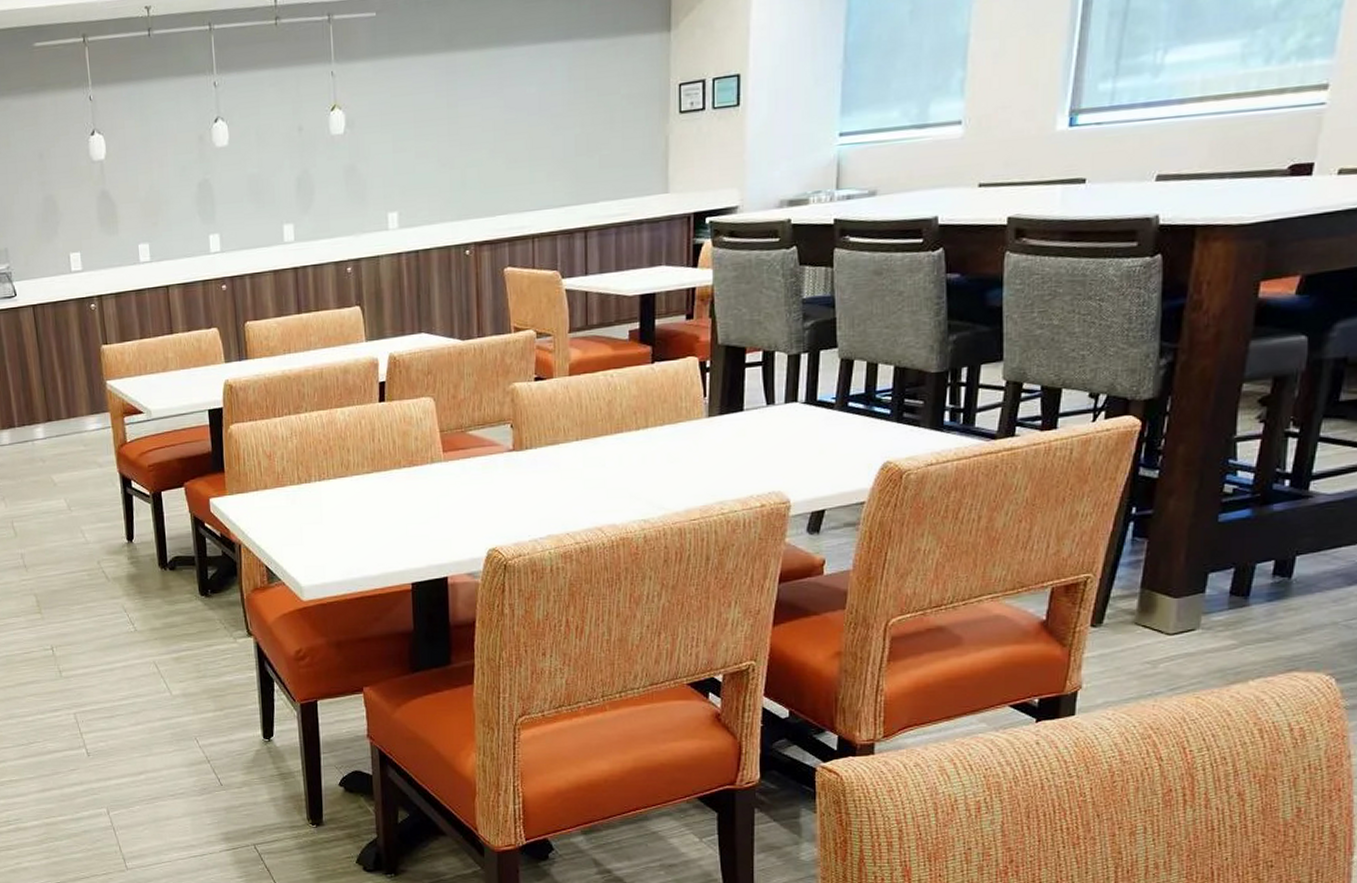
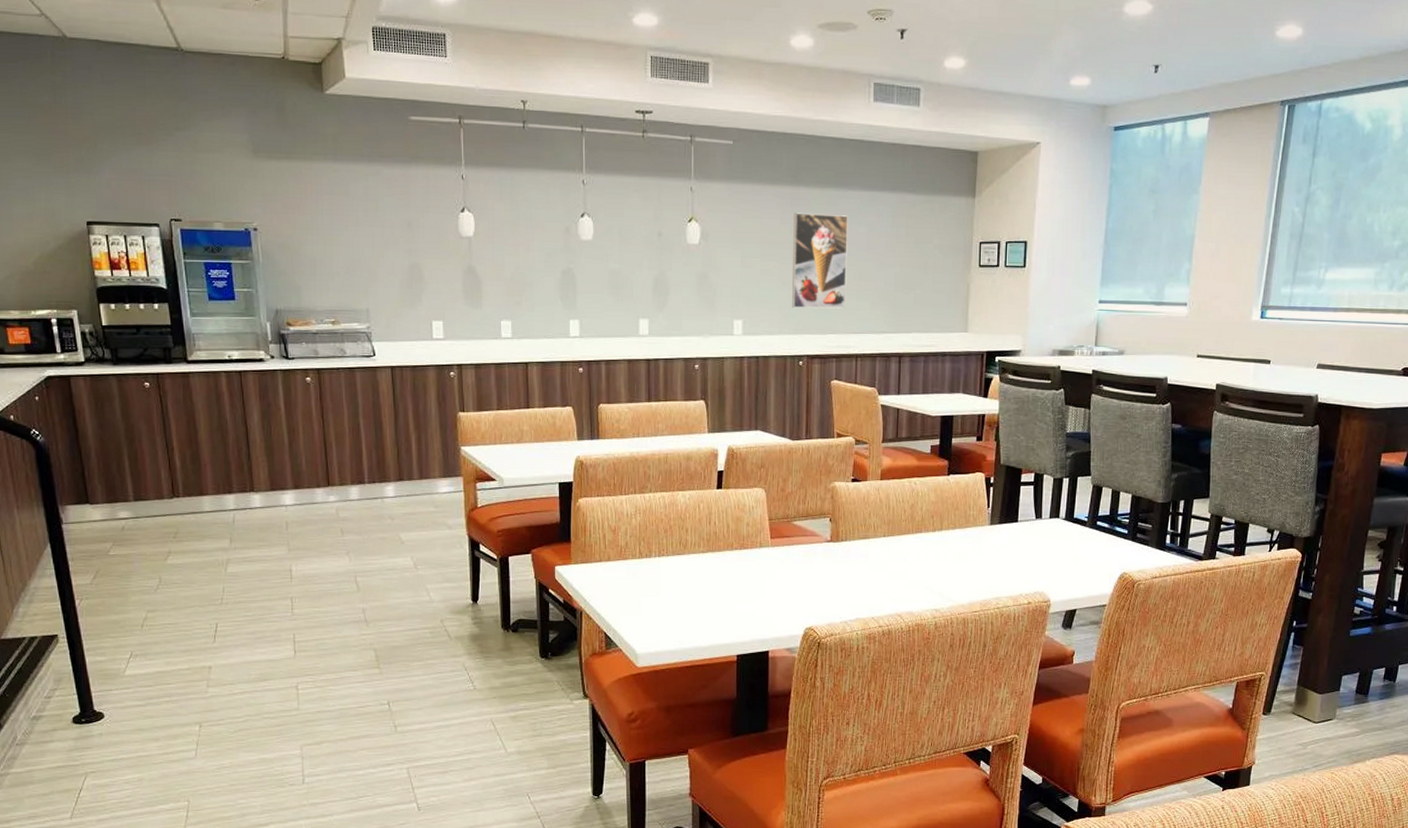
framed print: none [450,76,517,191] -> present [792,212,848,309]

